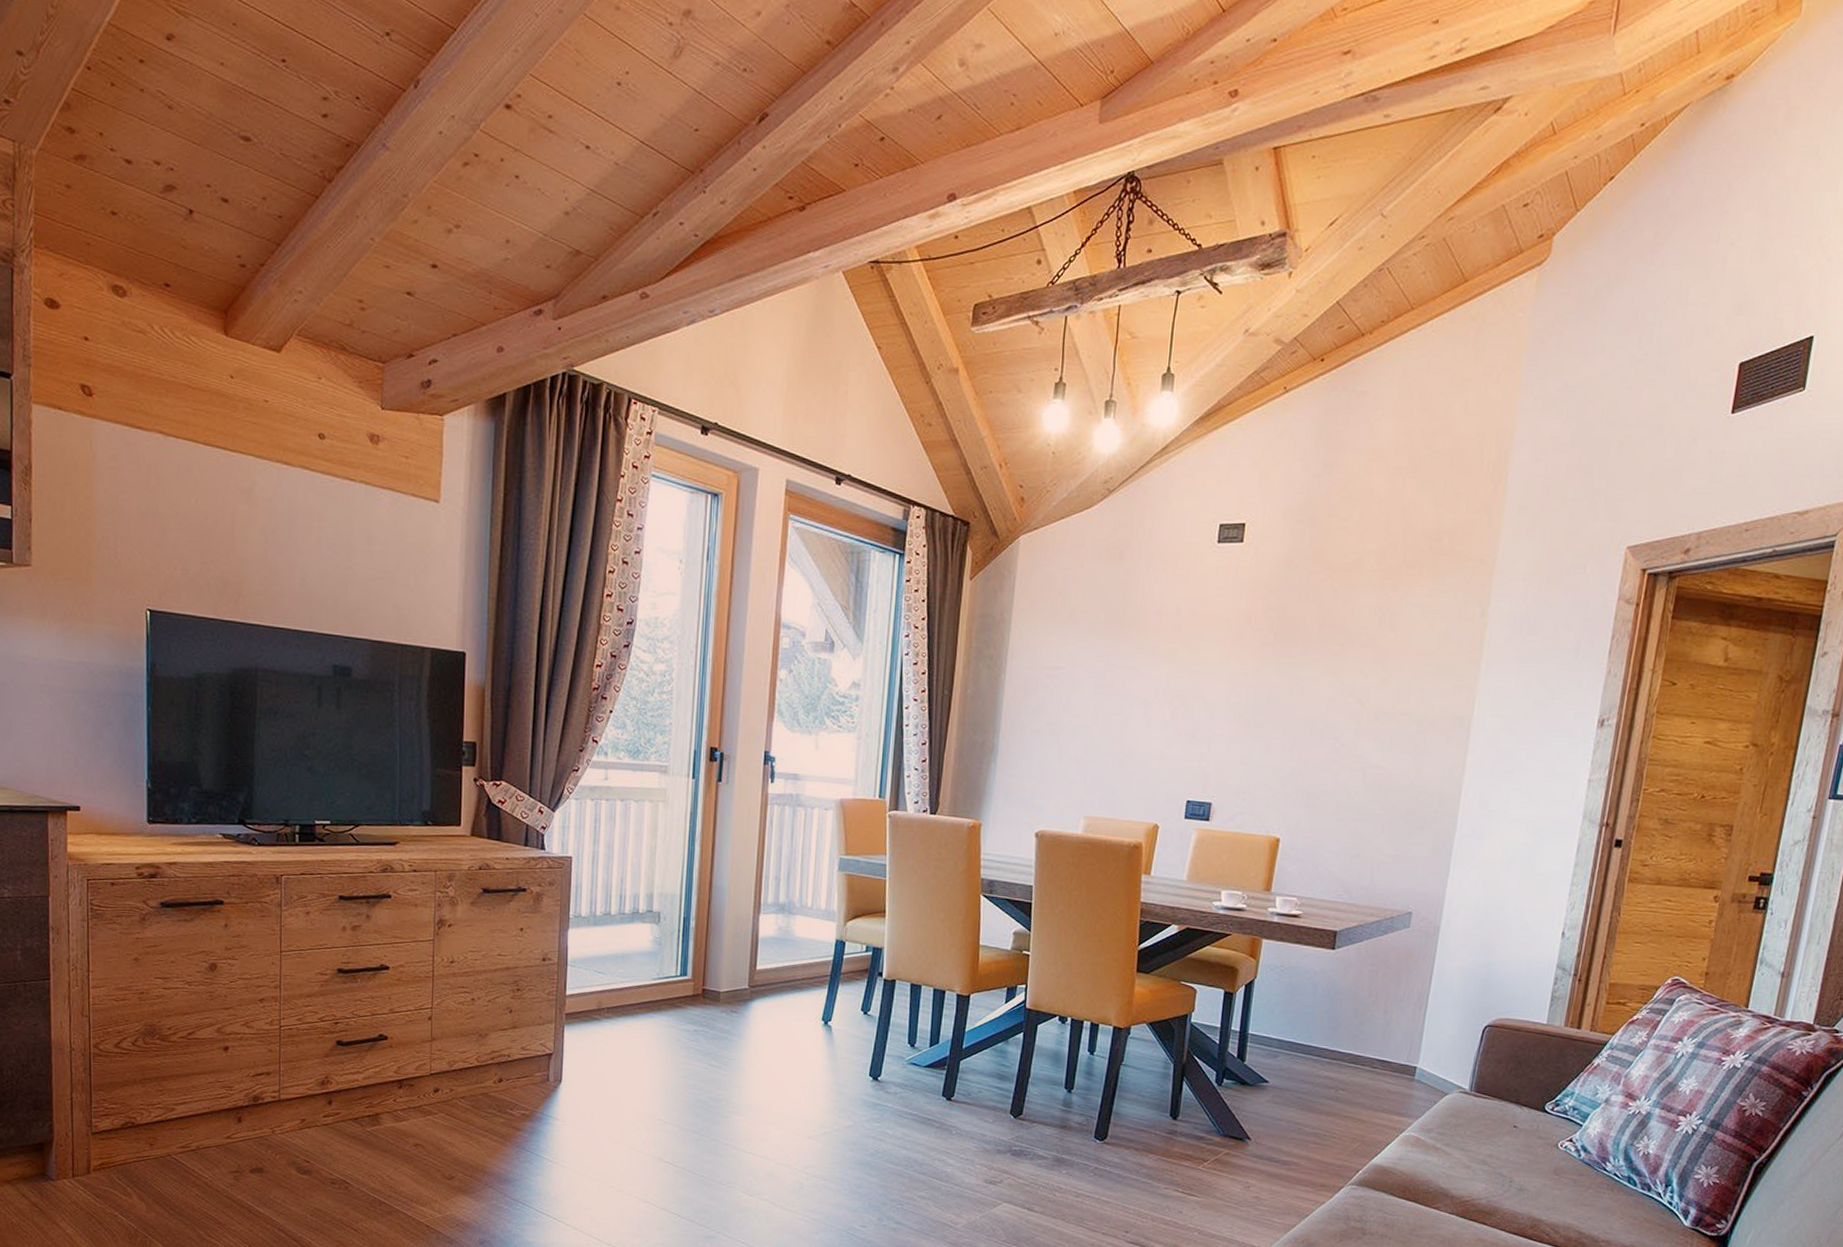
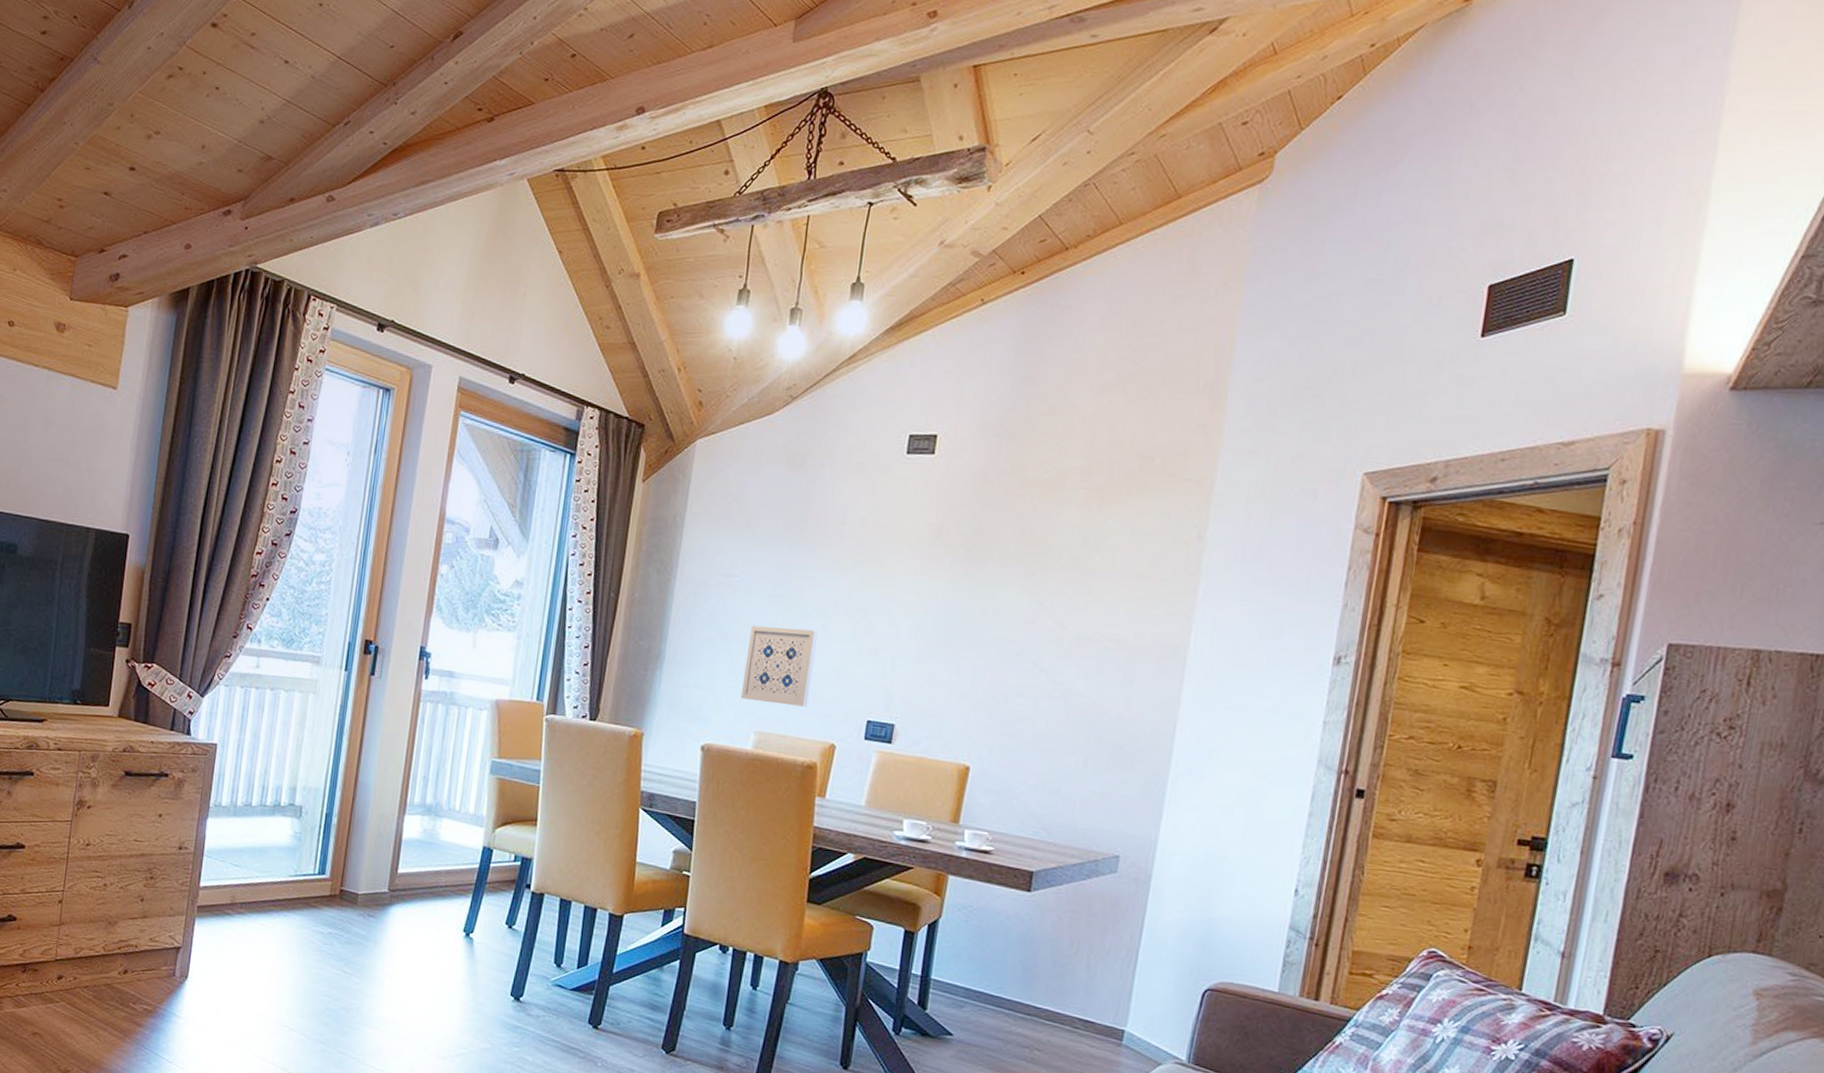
wall art: none [1070,716,1140,791] -> present [740,625,818,707]

